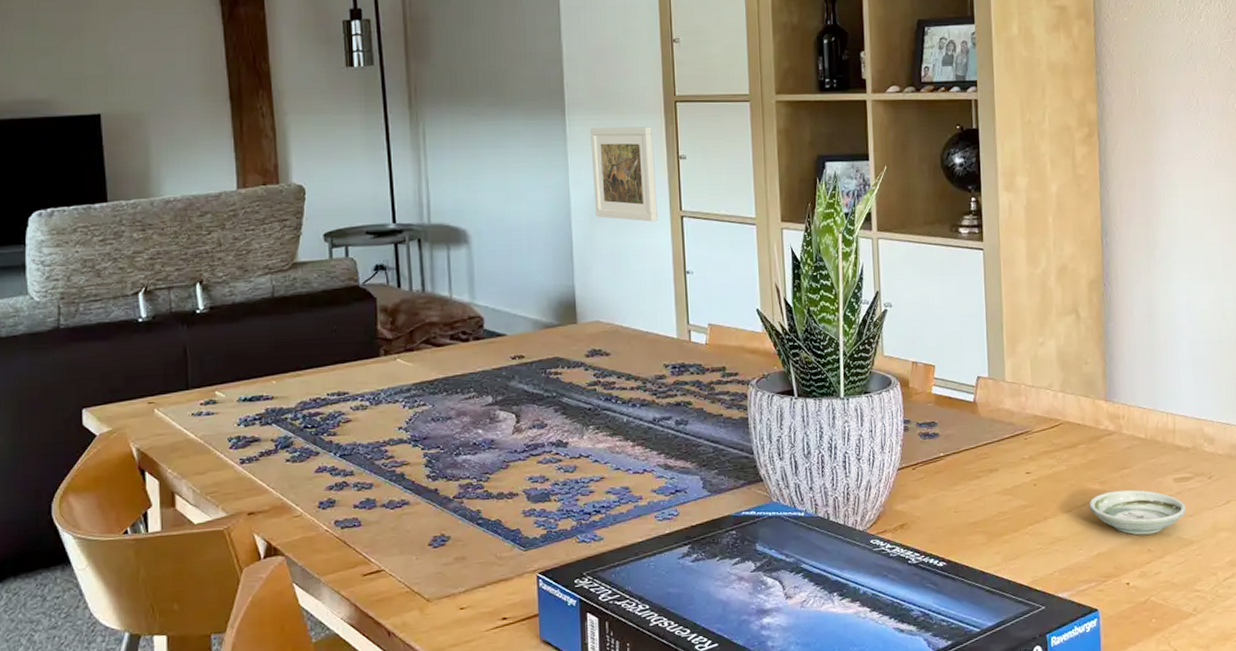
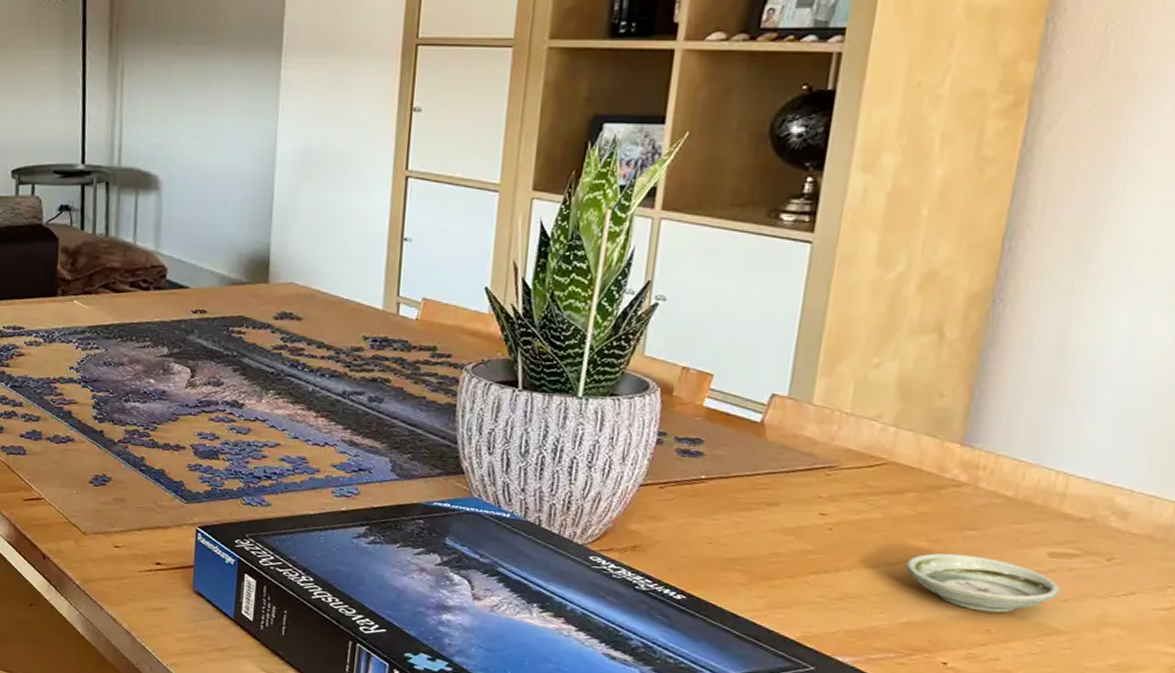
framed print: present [590,127,658,222] -> none [304,72,384,181]

